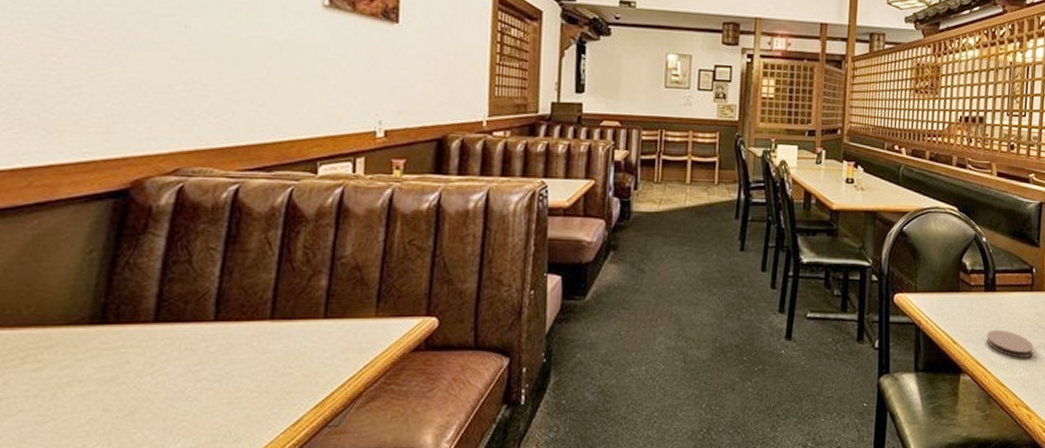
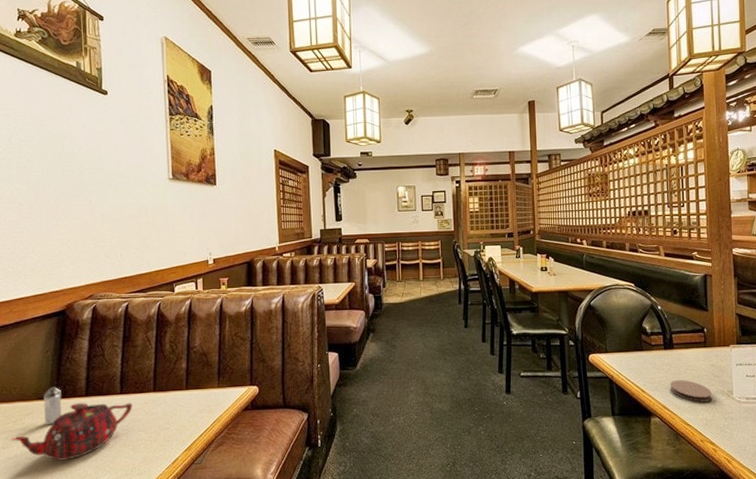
teapot: none [14,332,233,420] -> present [11,403,132,461]
shaker: none [77,306,112,363] -> present [43,387,62,424]

